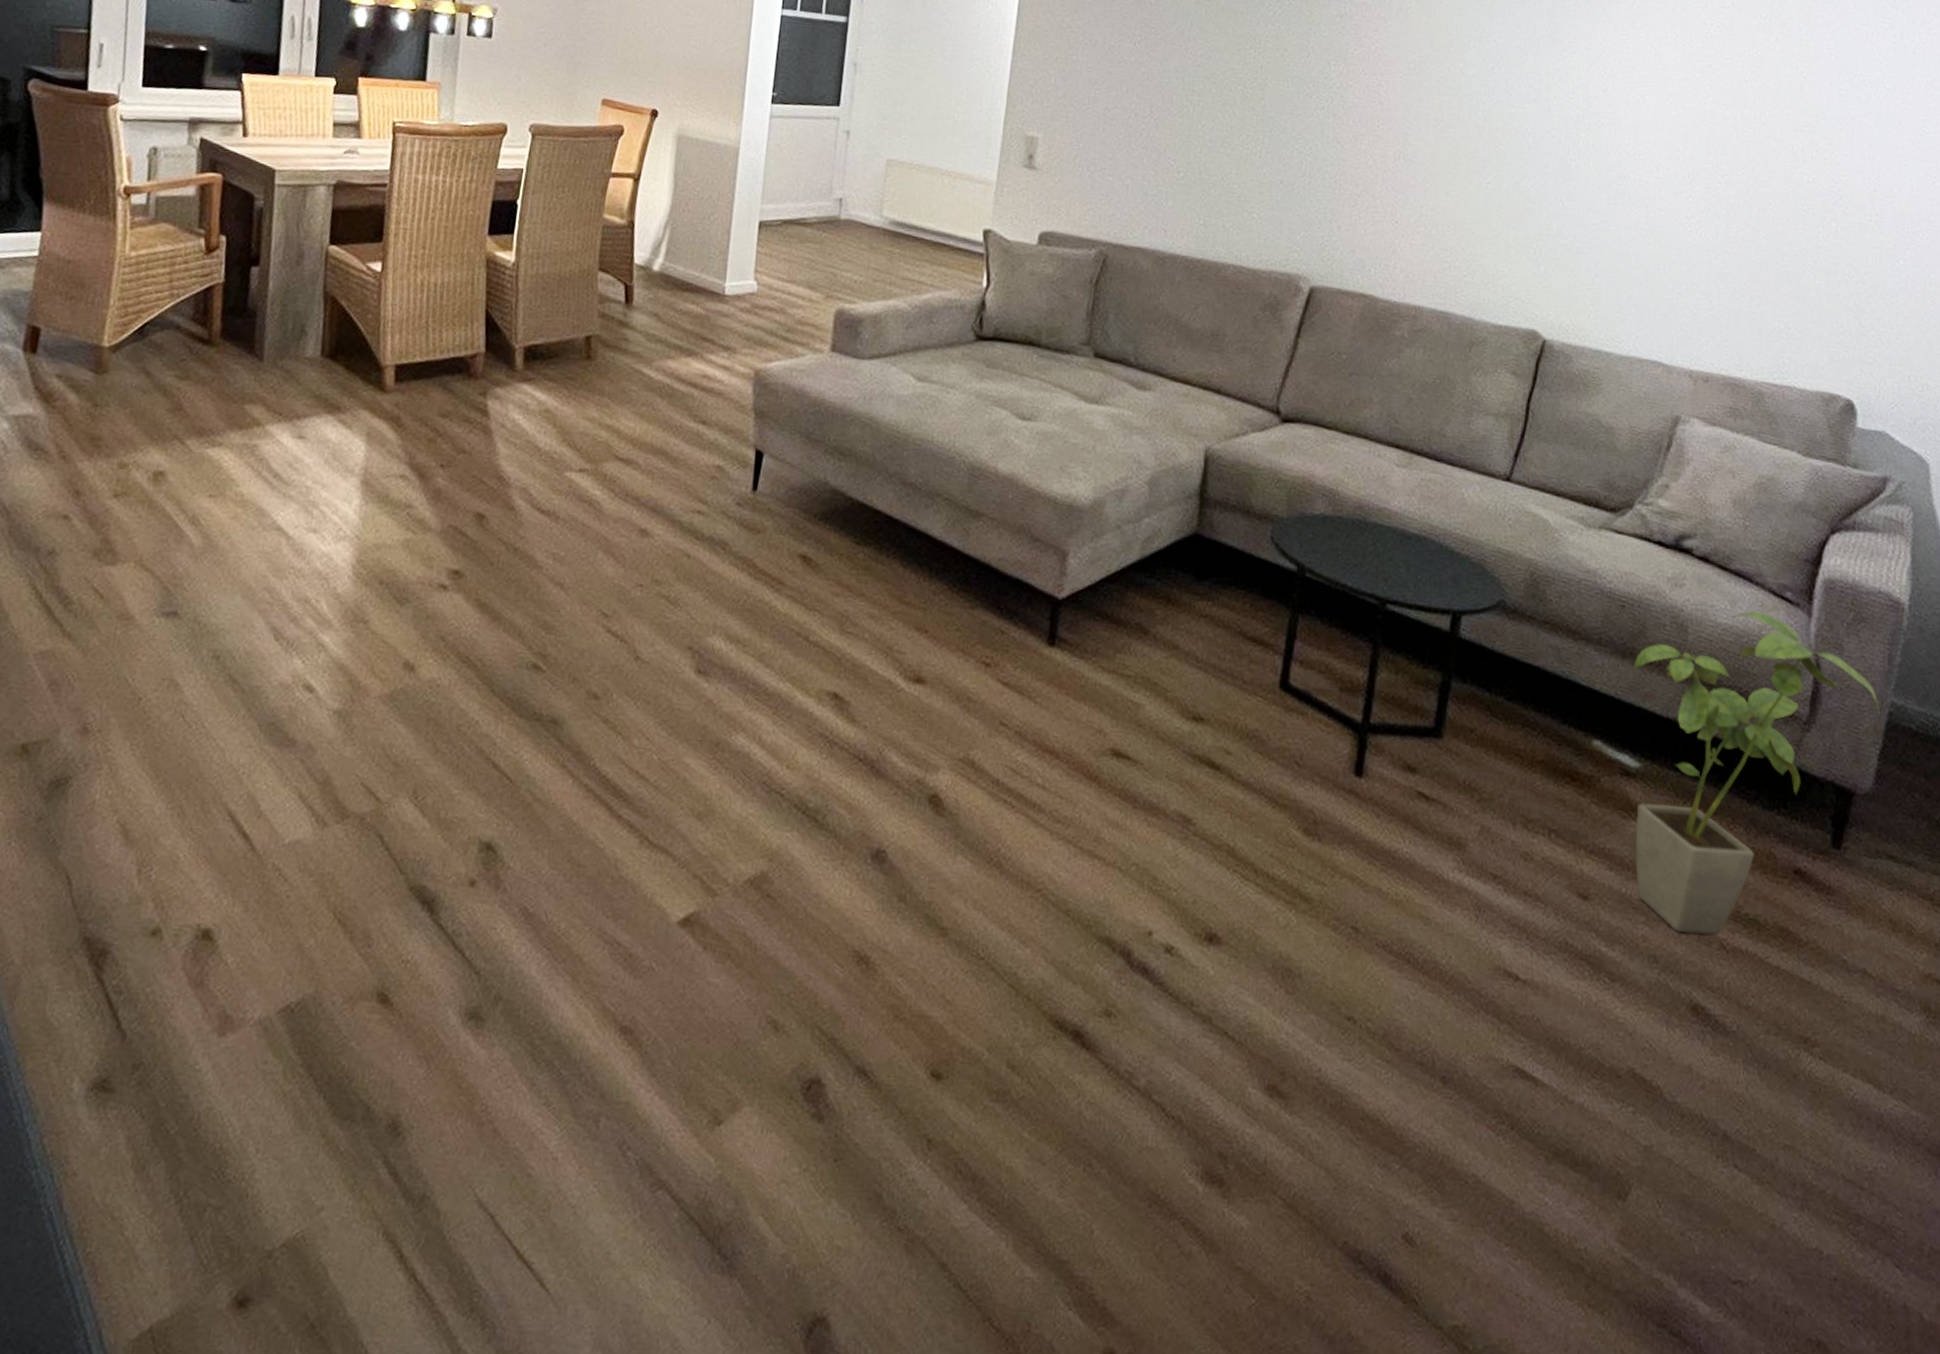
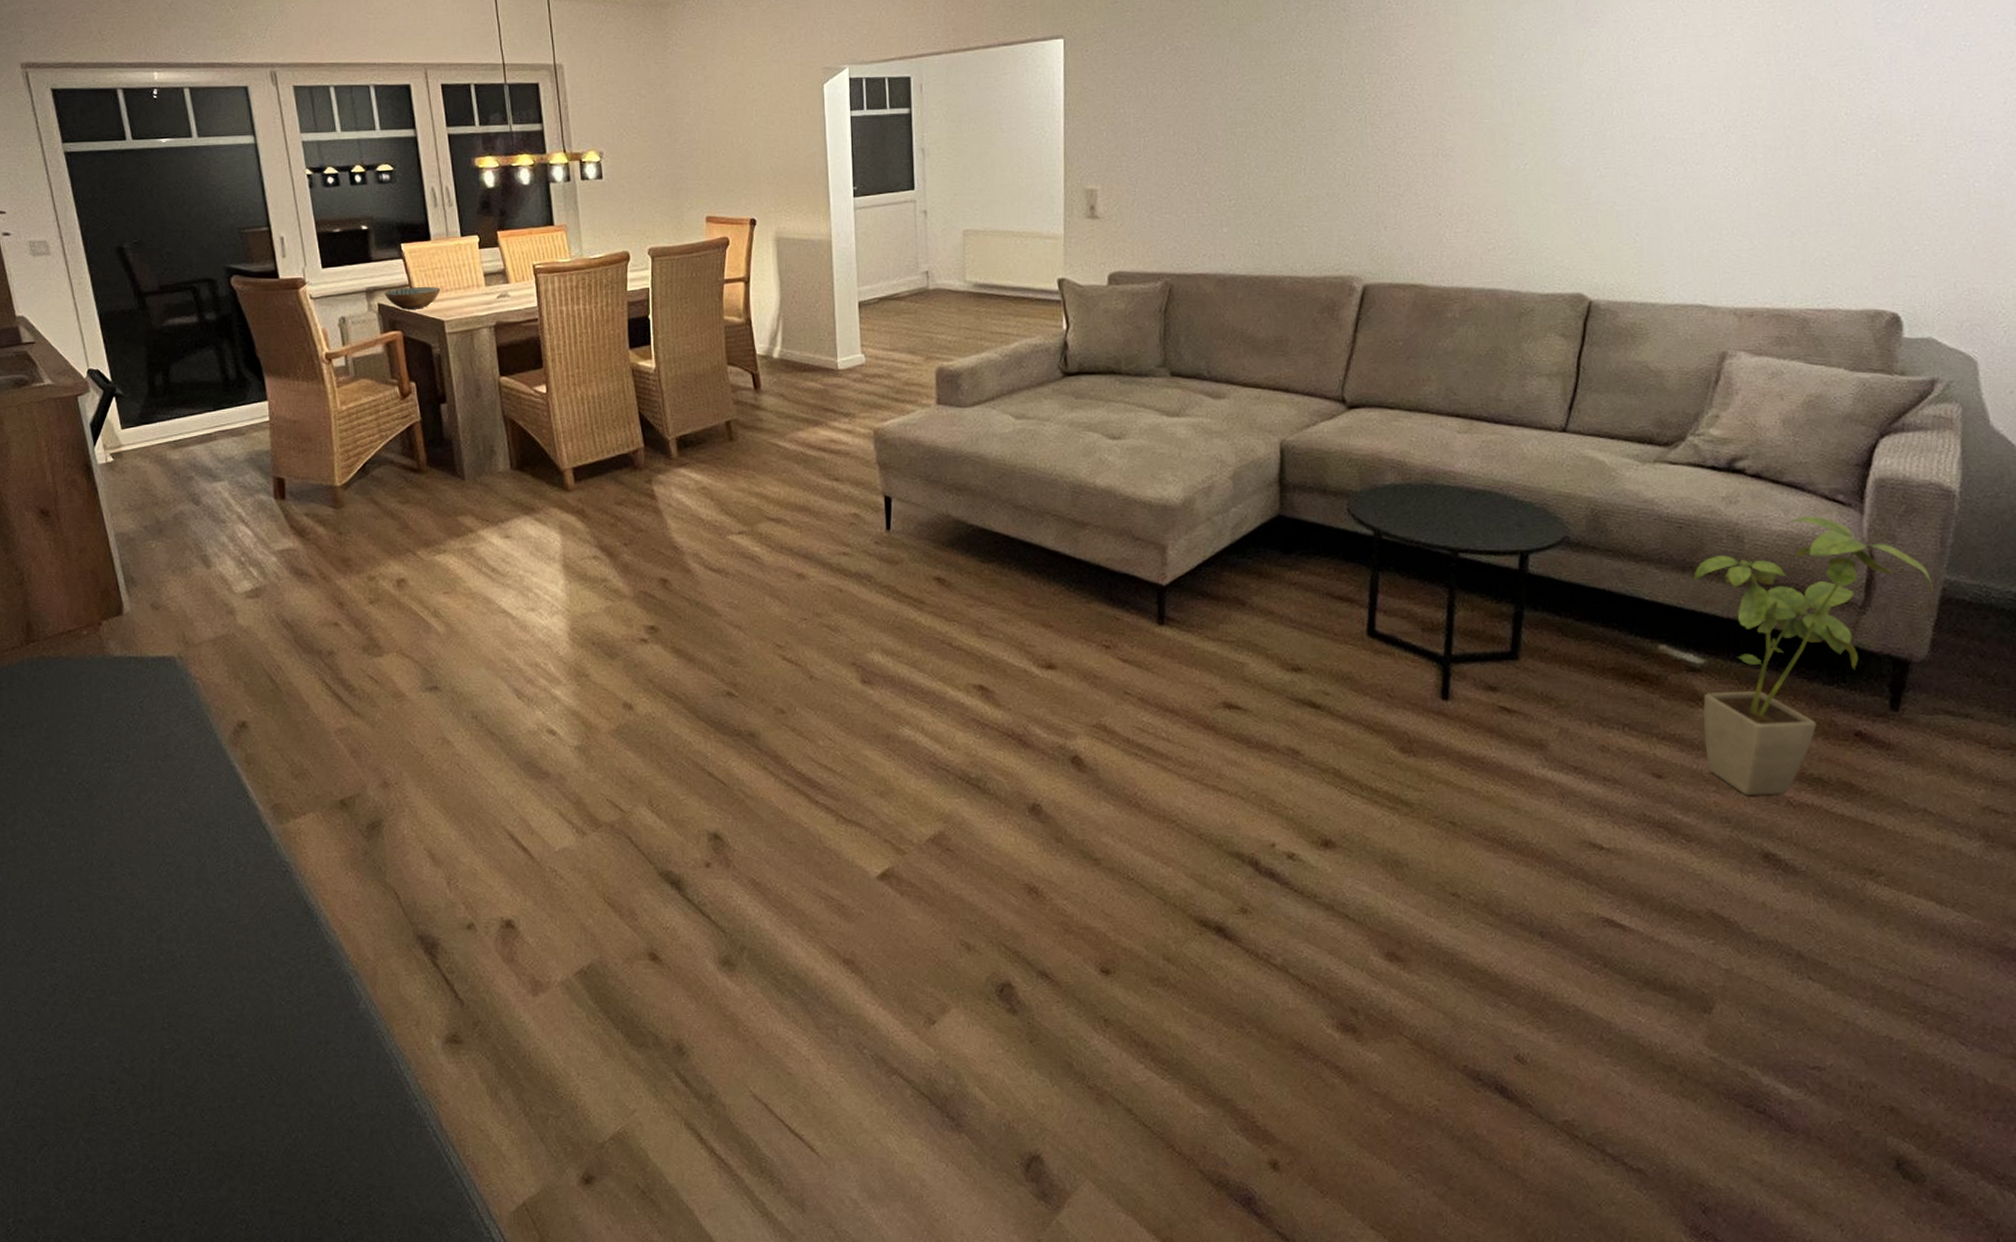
bowl: none [209,124,280,152] -> present [383,286,441,310]

